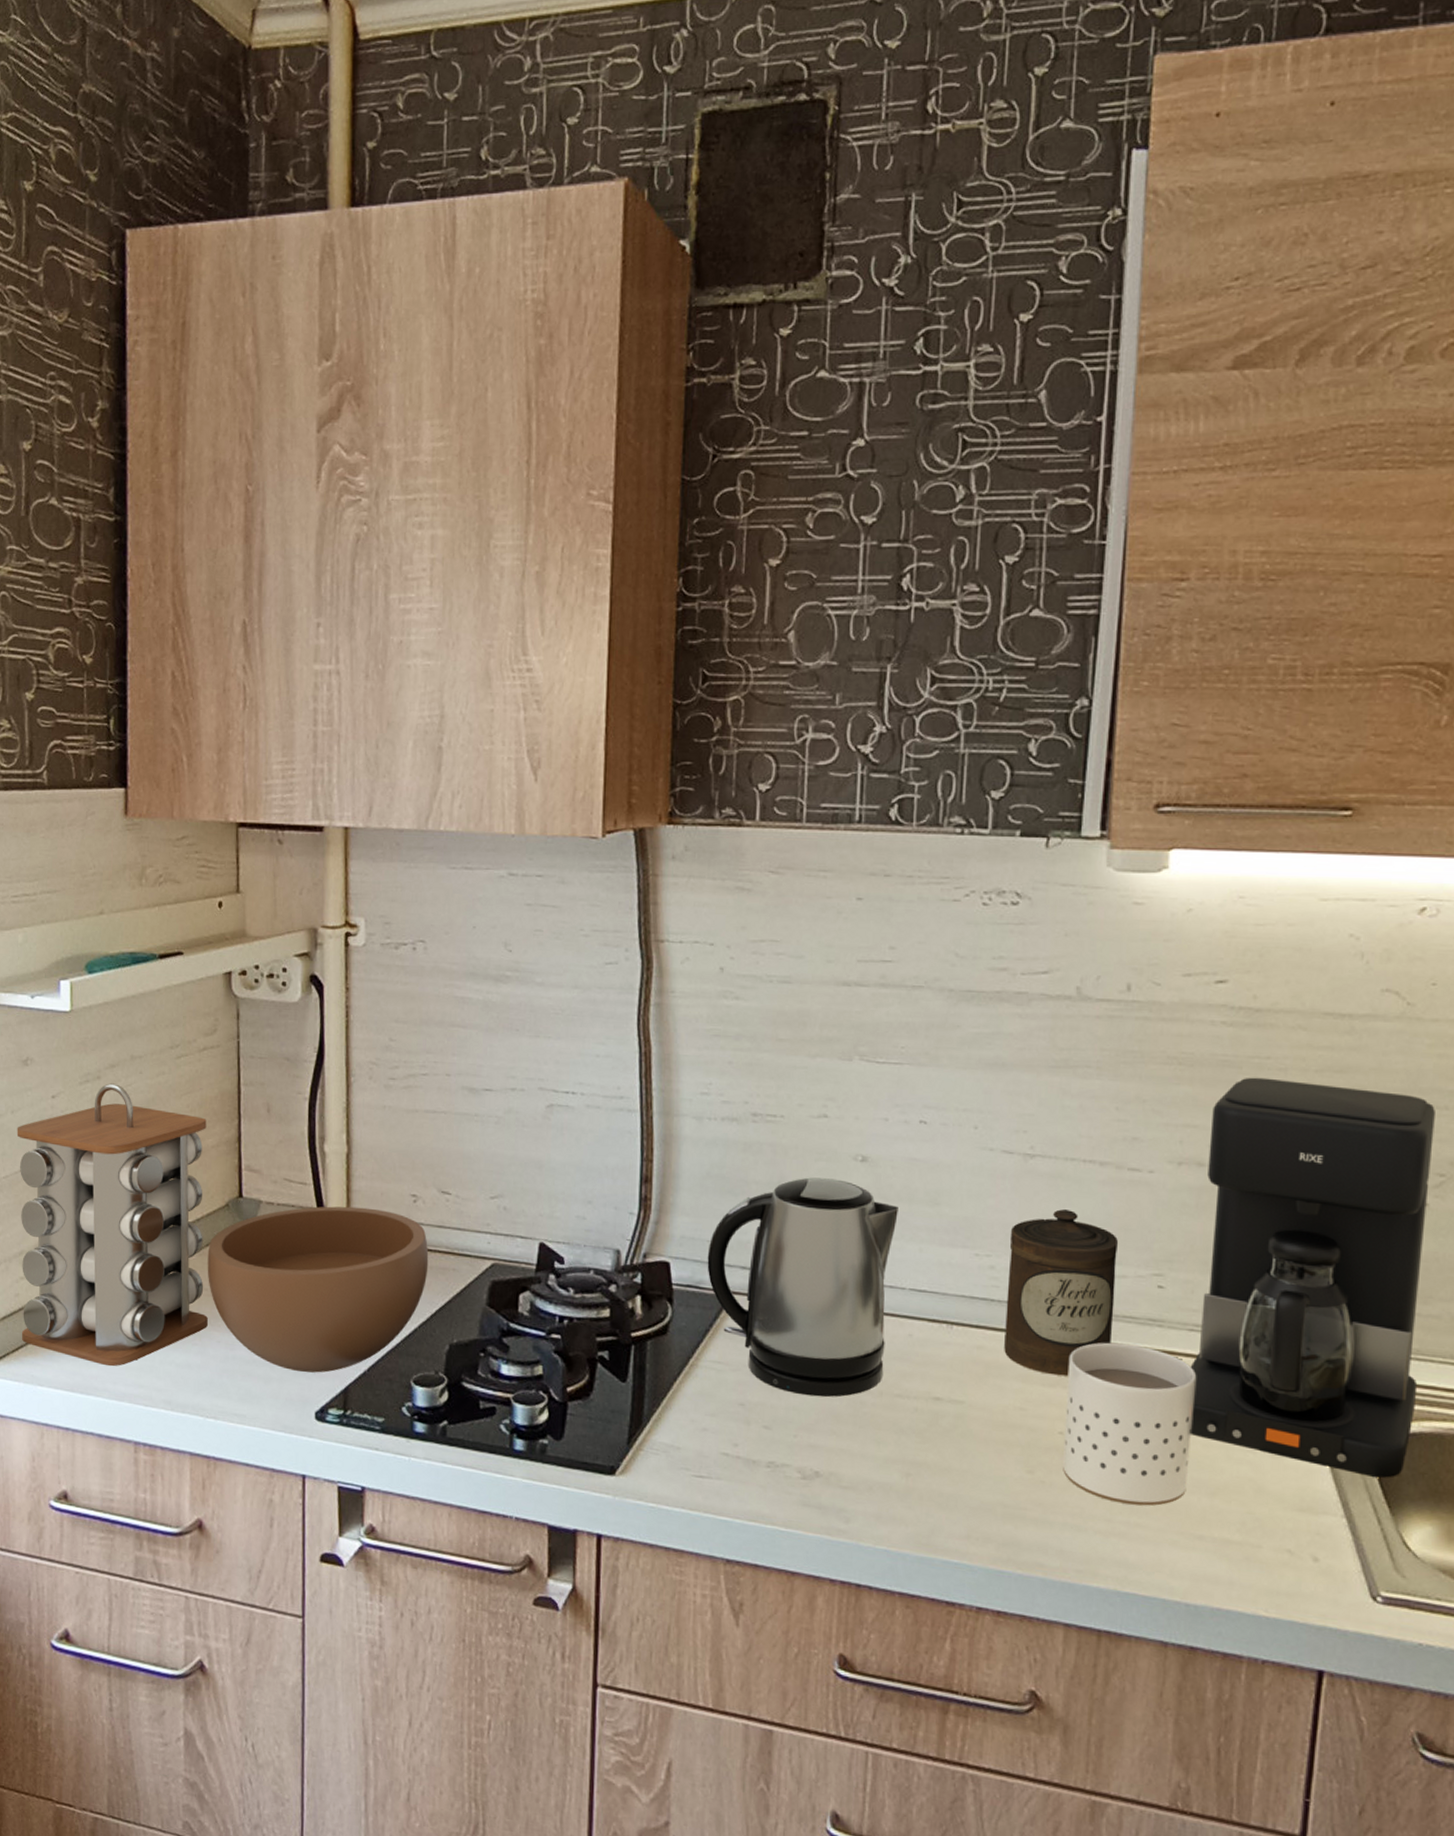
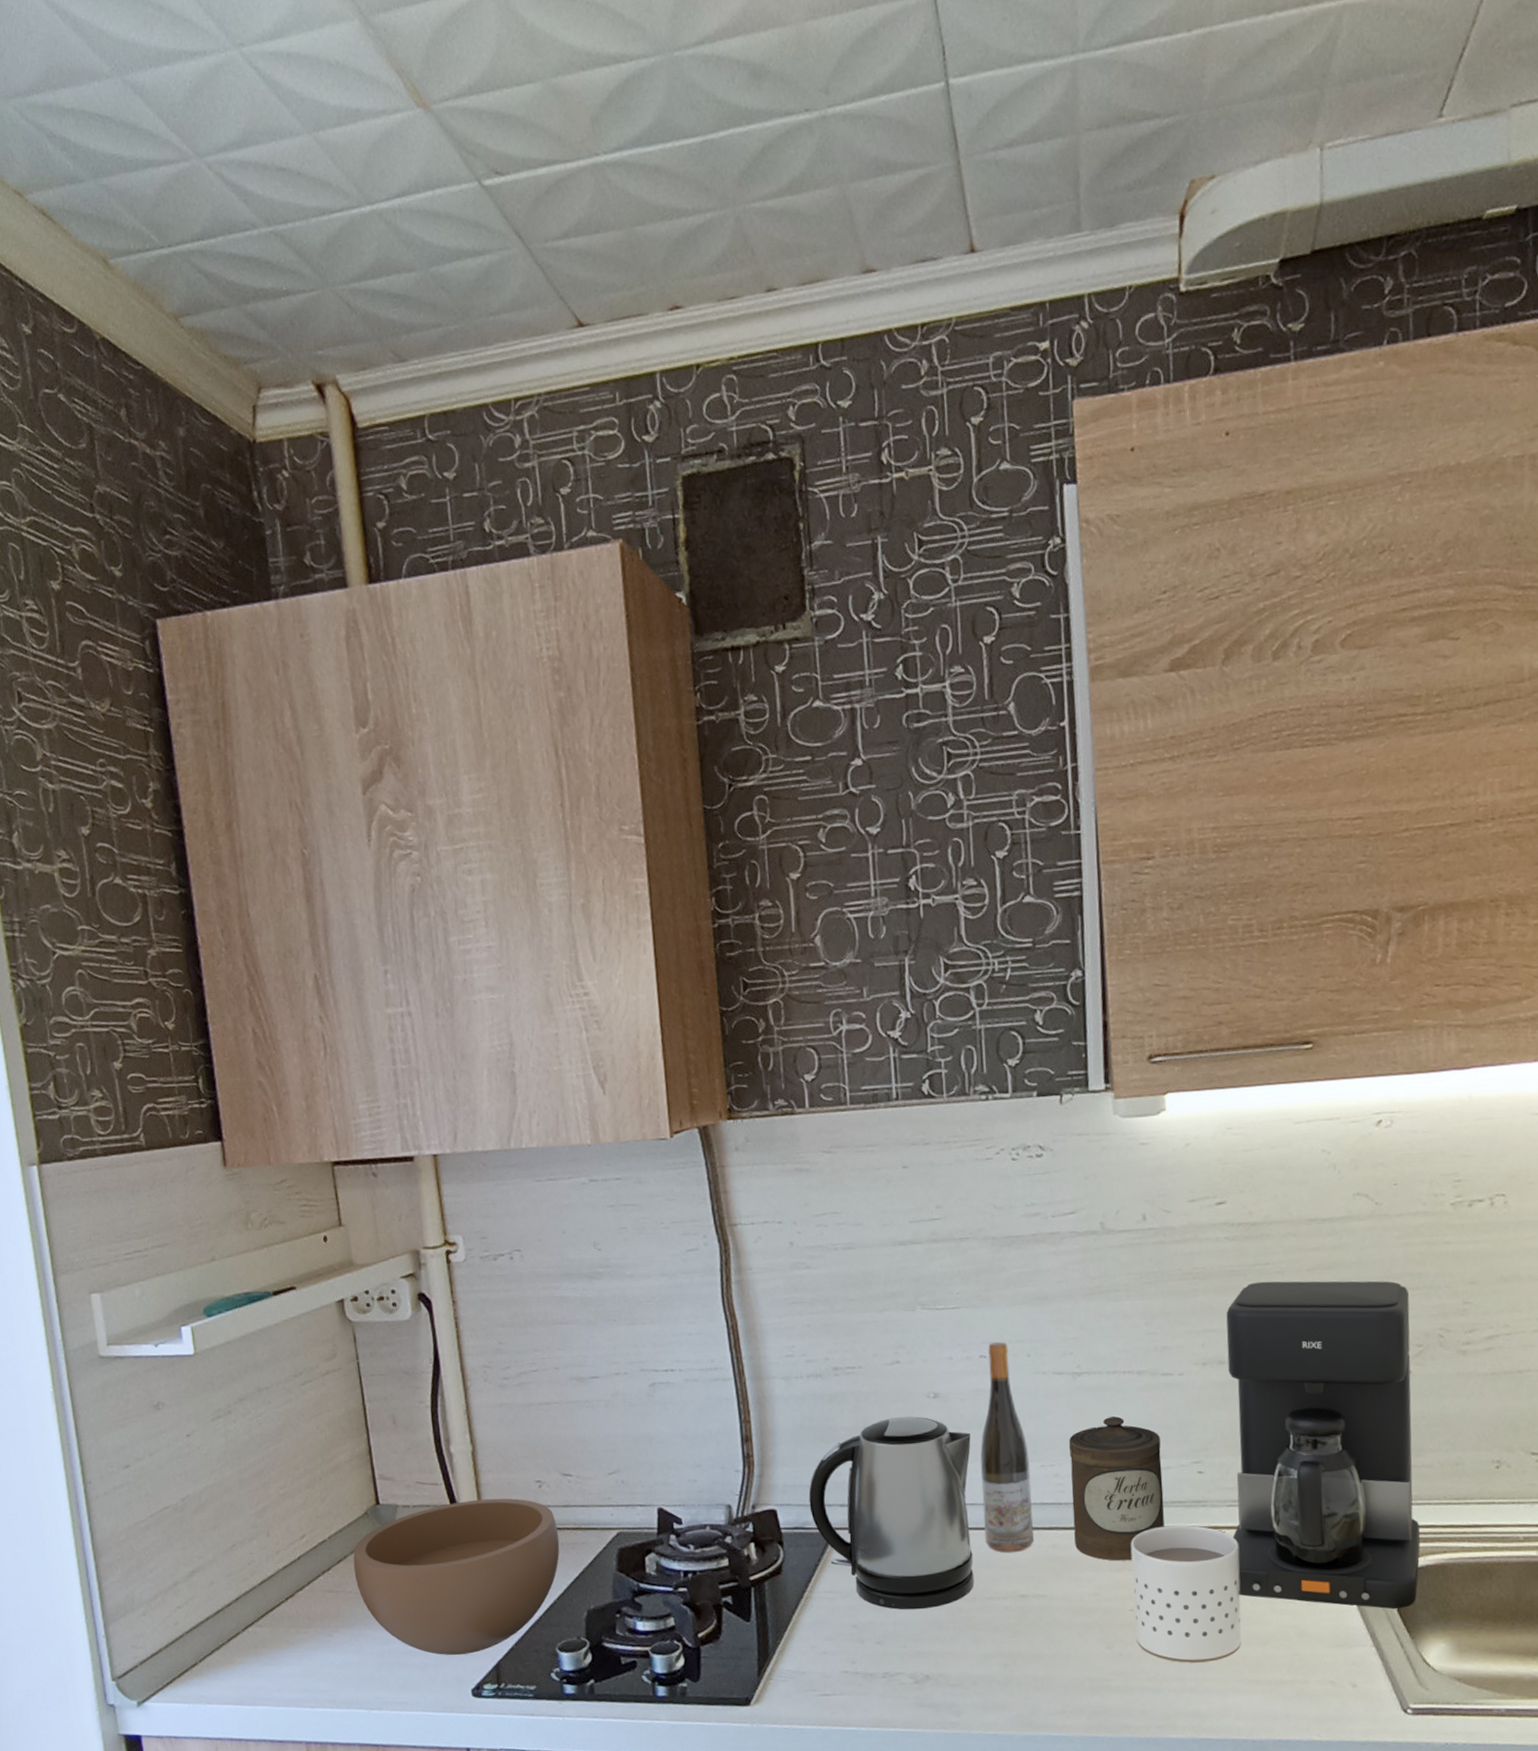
spice rack: present [16,1083,208,1367] -> none [156,1416,361,1677]
wine bottle: none [901,1107,963,1349] -> present [980,1341,1034,1554]

